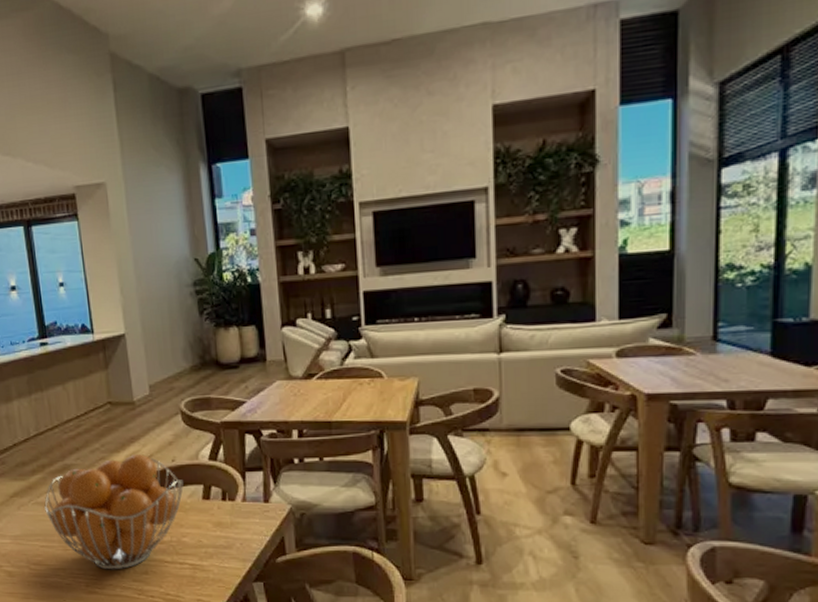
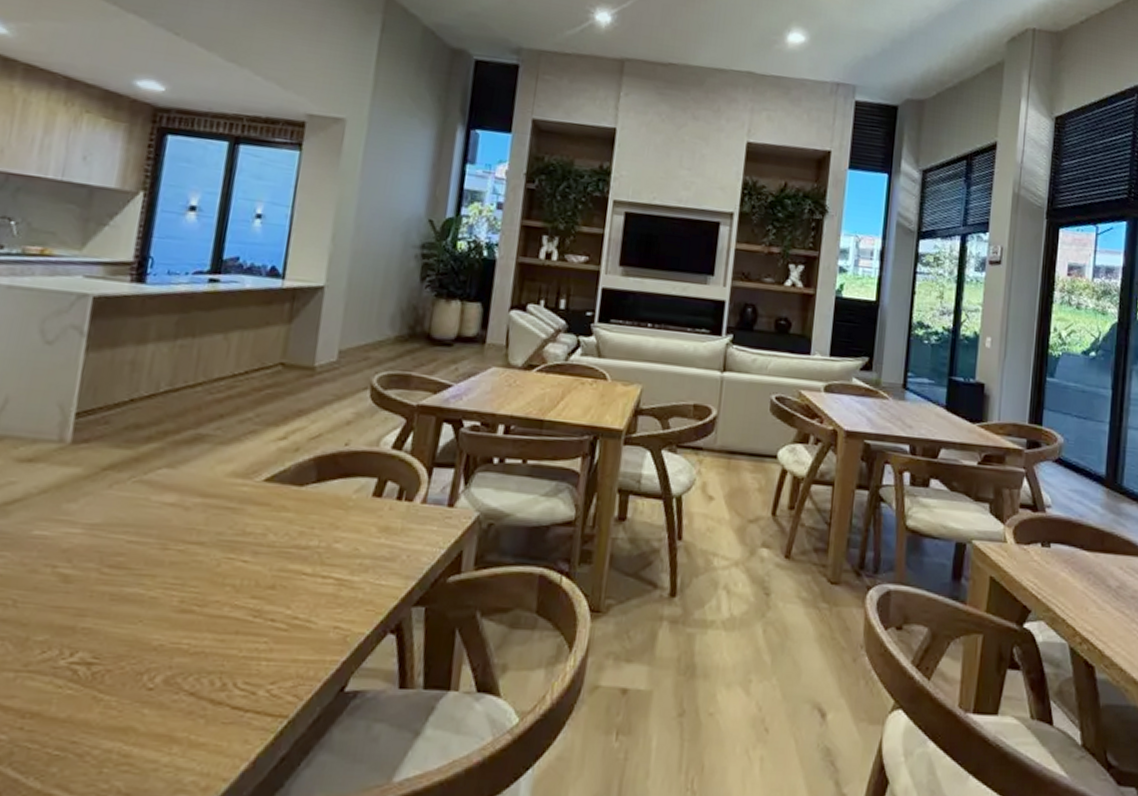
fruit basket: present [44,454,184,570] -> none [149,431,353,582]

